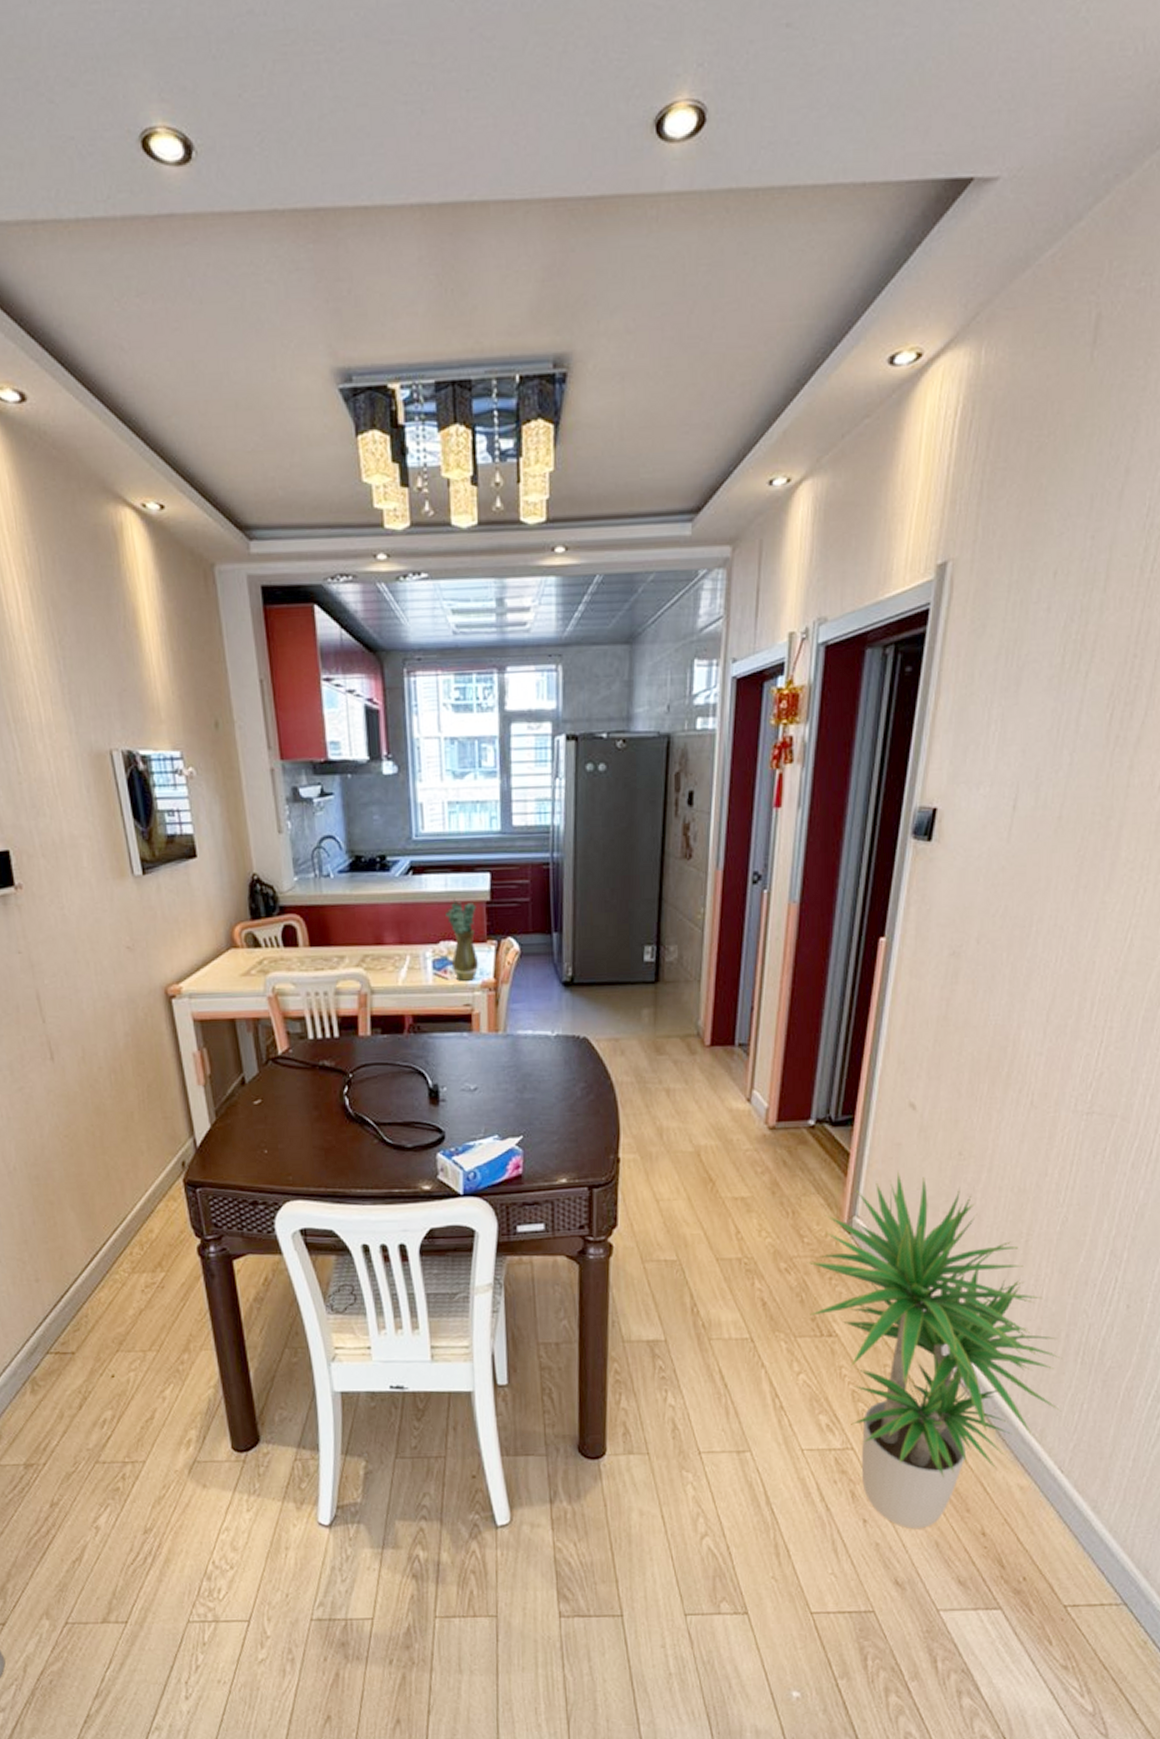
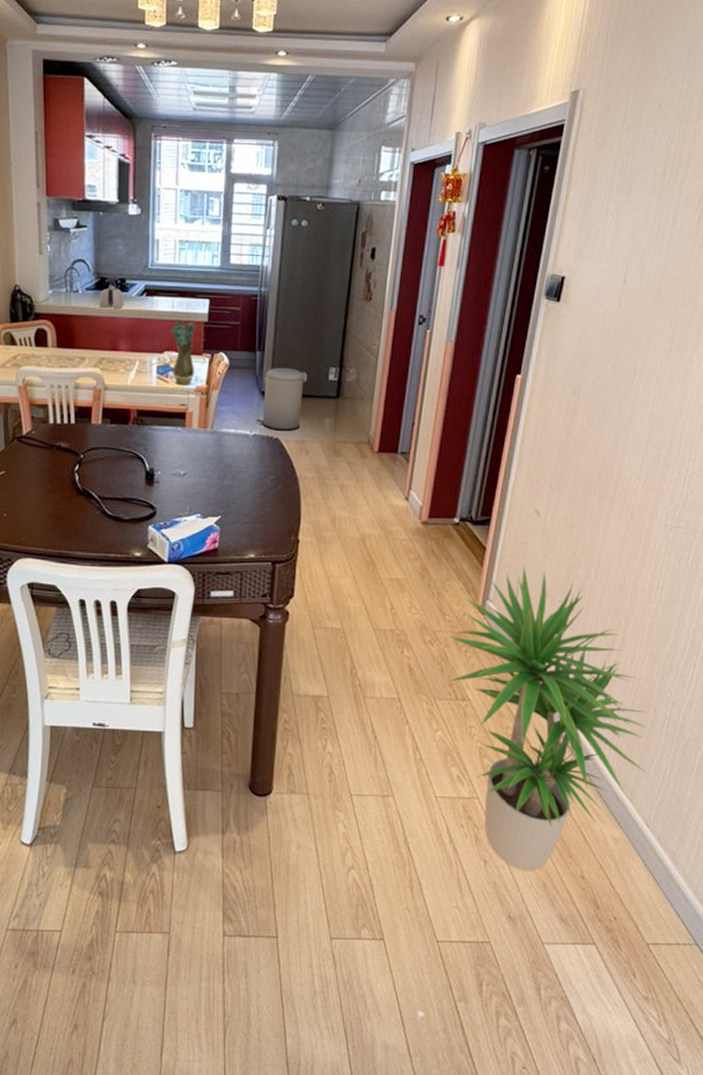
kettle: none [356,855,388,894] -> present [100,277,125,309]
pedal bin: none [557,949,617,1029] -> present [255,367,307,432]

